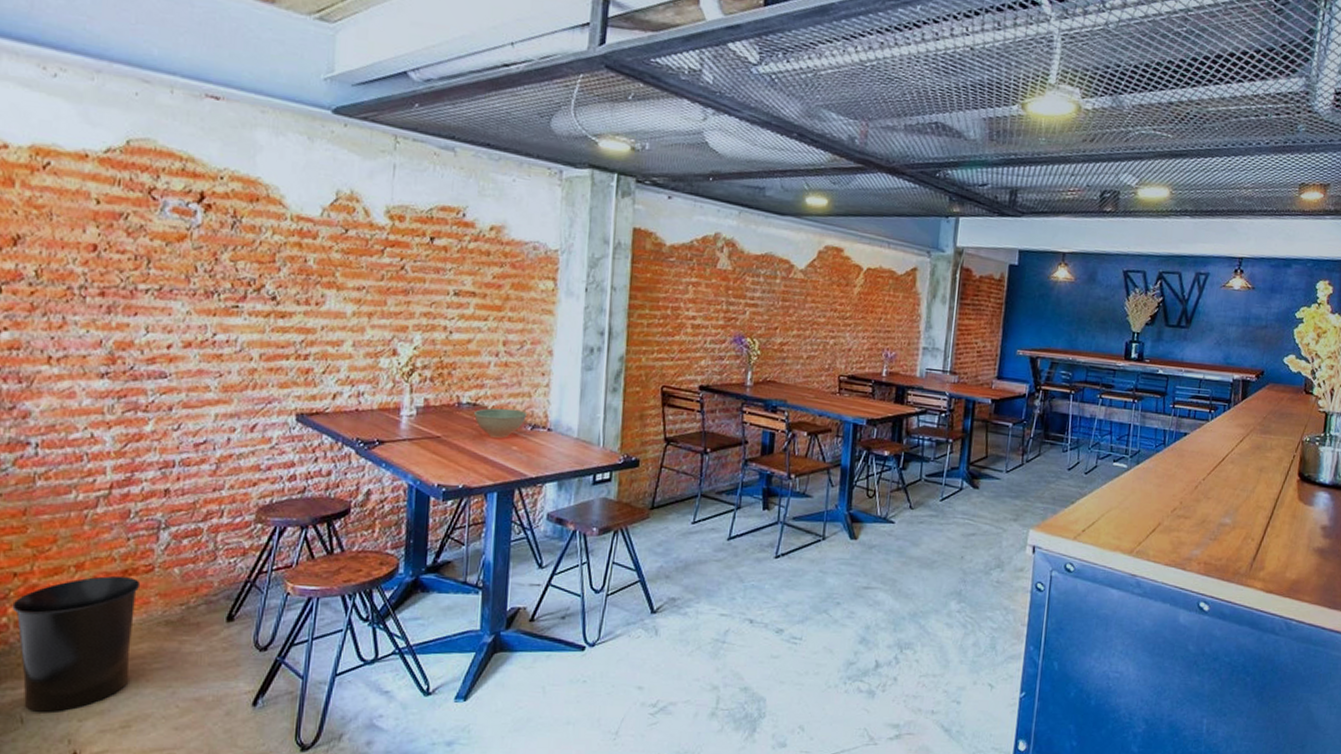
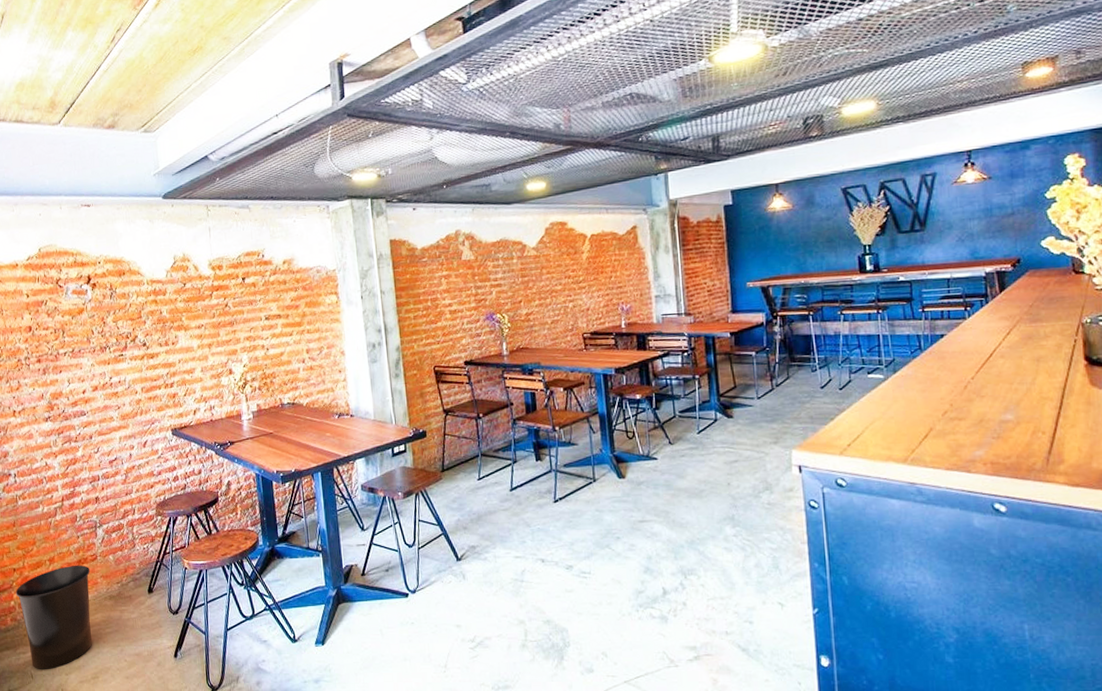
bowl: present [473,408,527,439] -> none [293,403,333,429]

